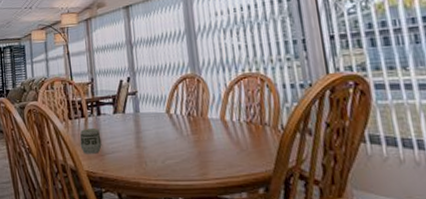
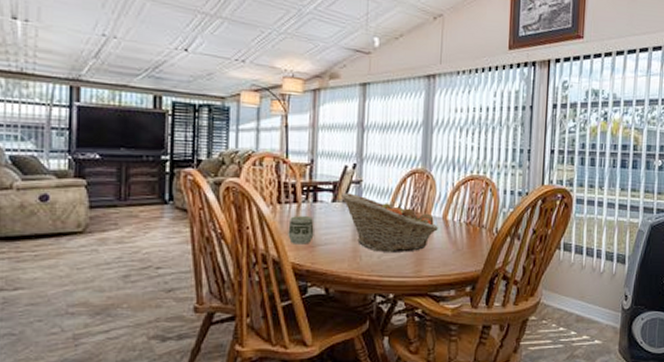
fruit basket: none [121,104,217,157] -> present [341,193,438,252]

